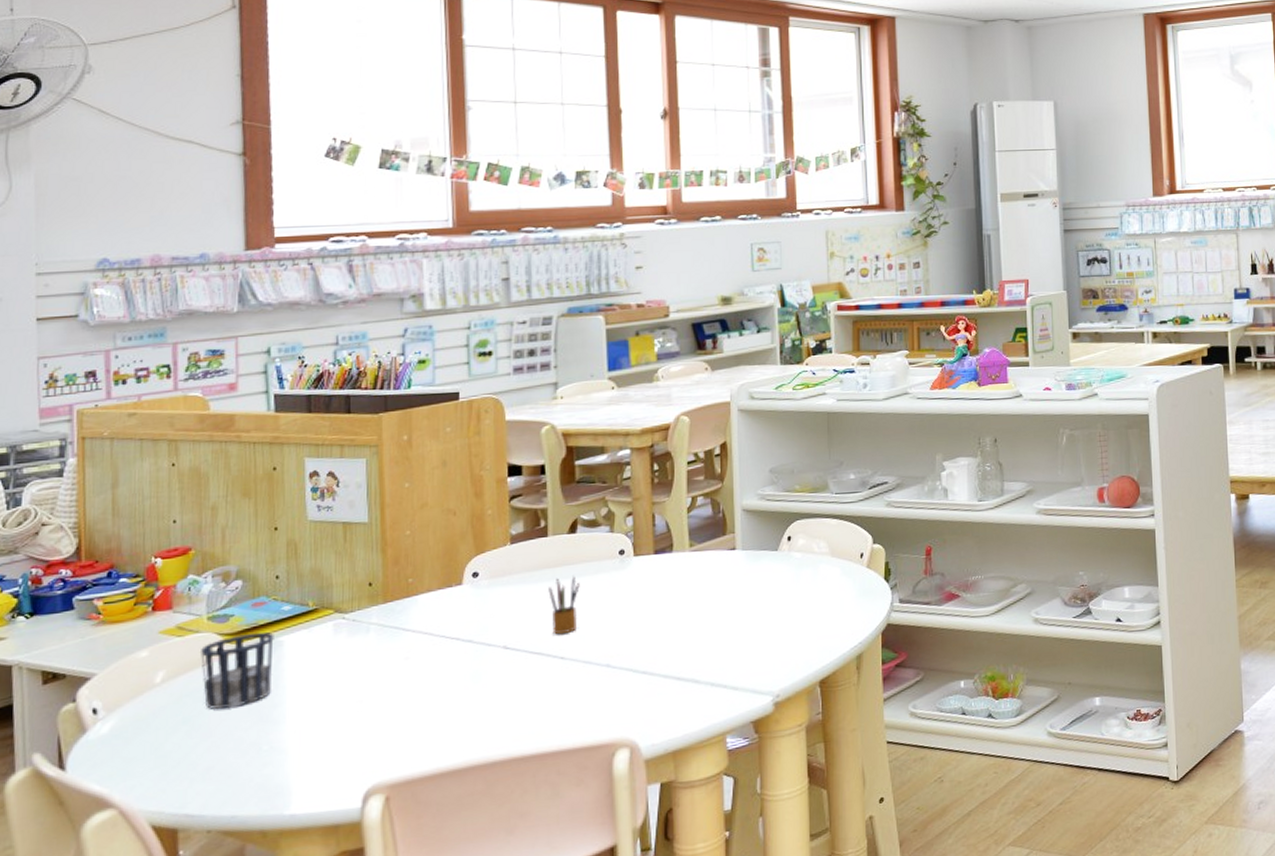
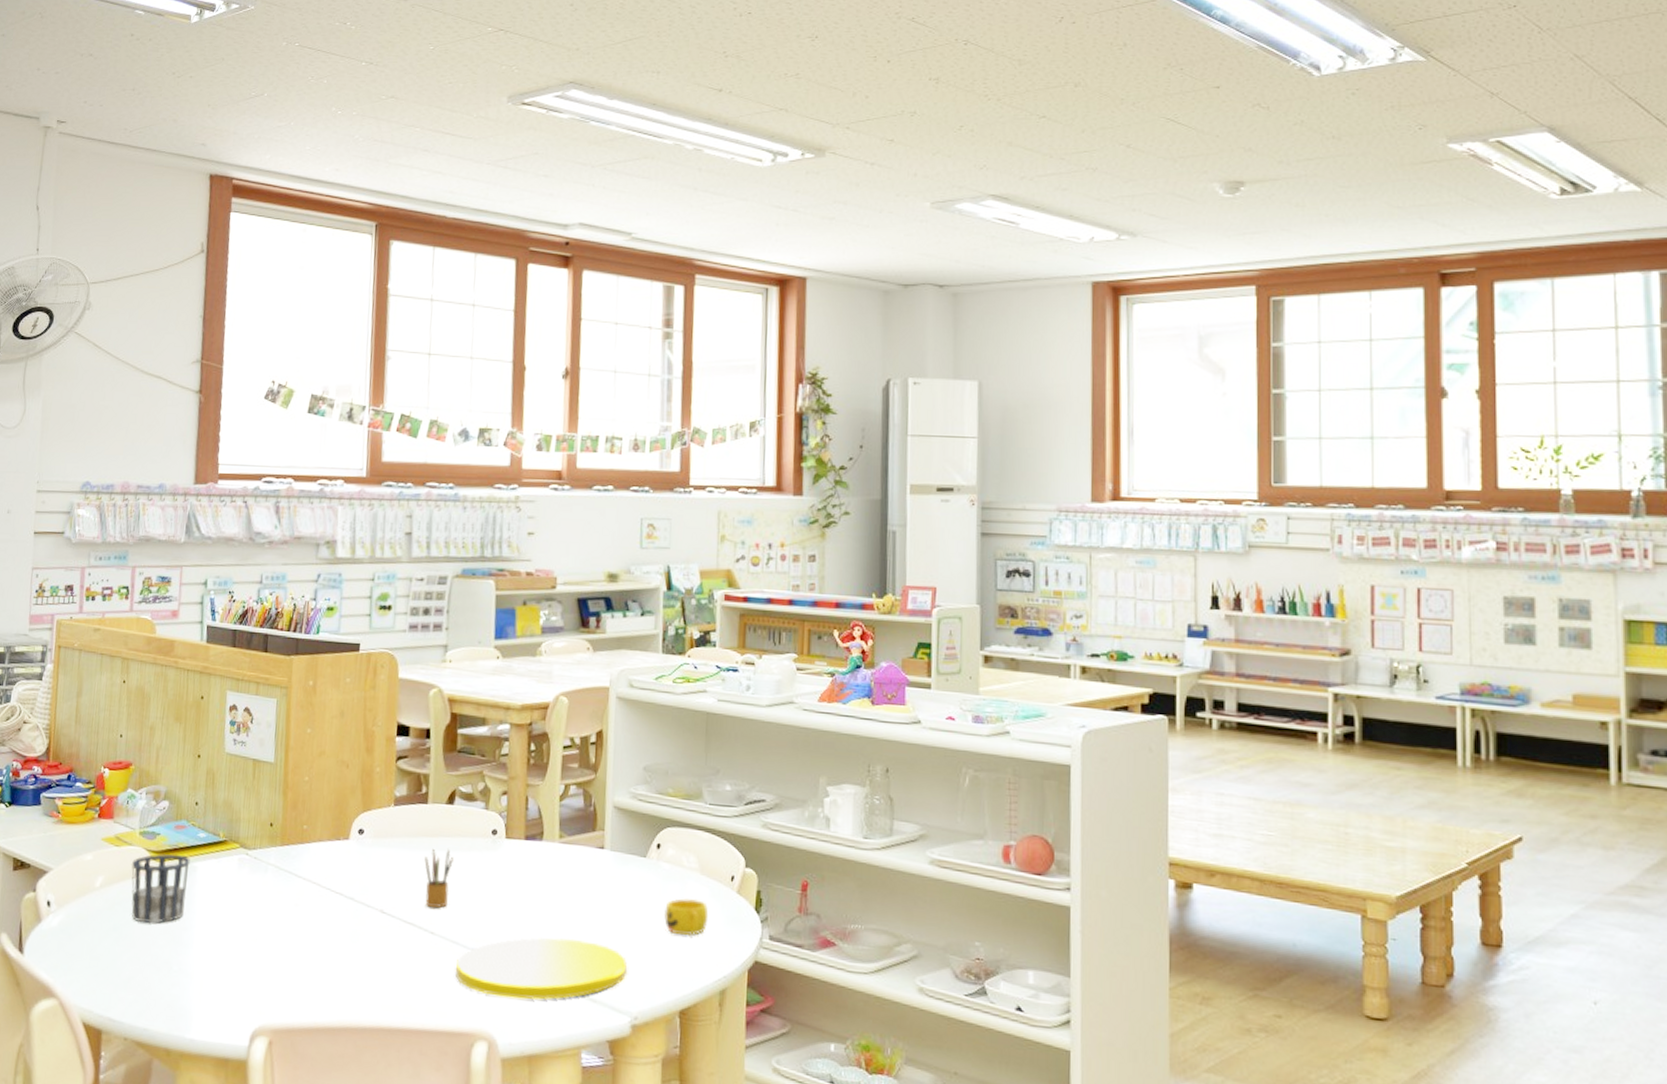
plate: none [591,635,765,705] -> present [456,937,627,1000]
cup: none [799,580,842,615] -> present [664,898,709,937]

